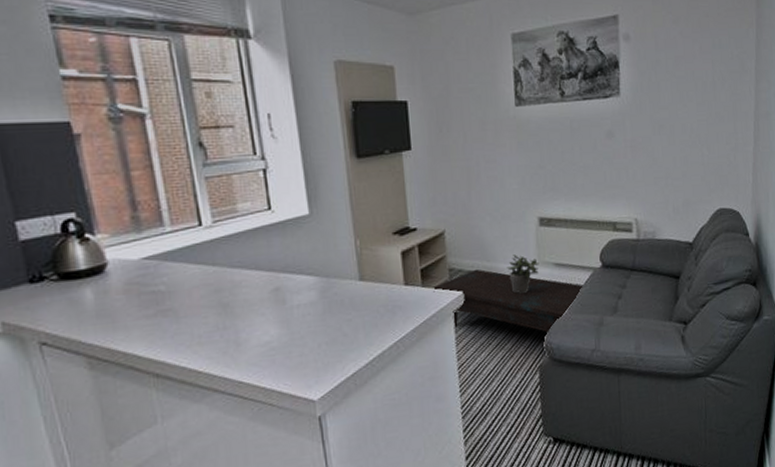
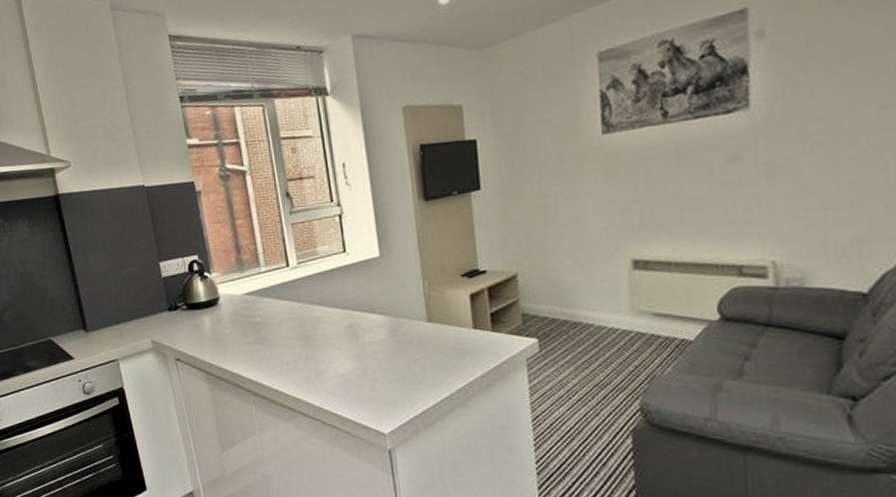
coffee table: present [432,269,582,333] -> none [503,315,691,393]
potted plant: present [507,254,540,294] -> none [591,301,633,345]

